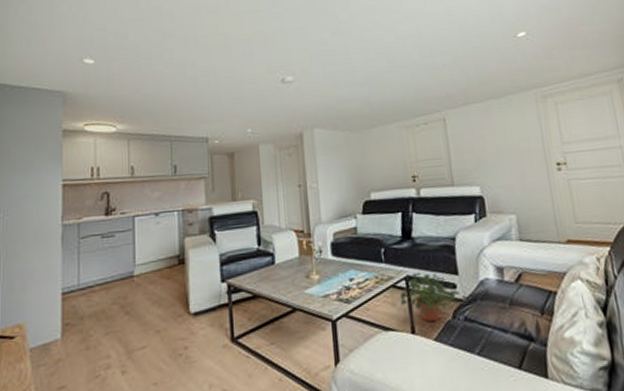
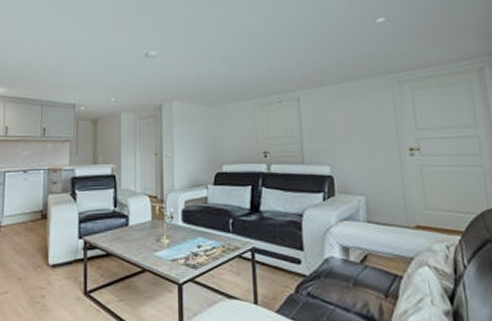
potted plant: present [399,272,468,323] -> none [245,245,312,295]

